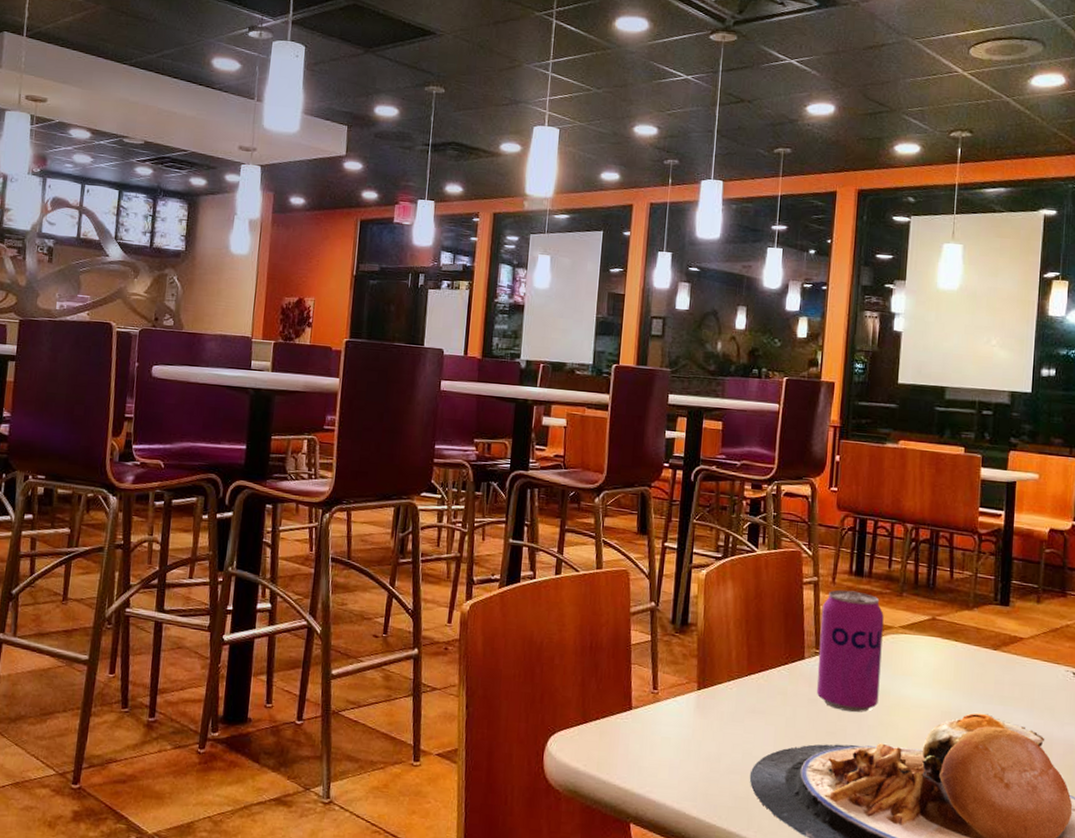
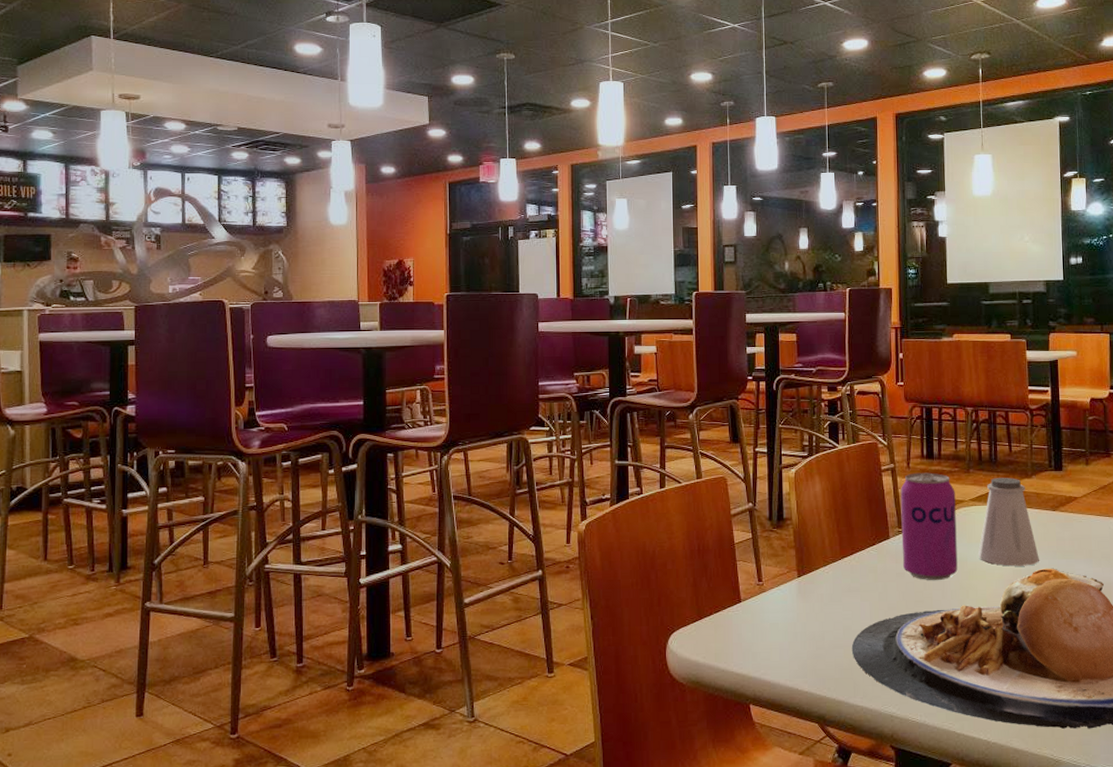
saltshaker: none [902,605,974,709] -> present [977,478,1040,567]

